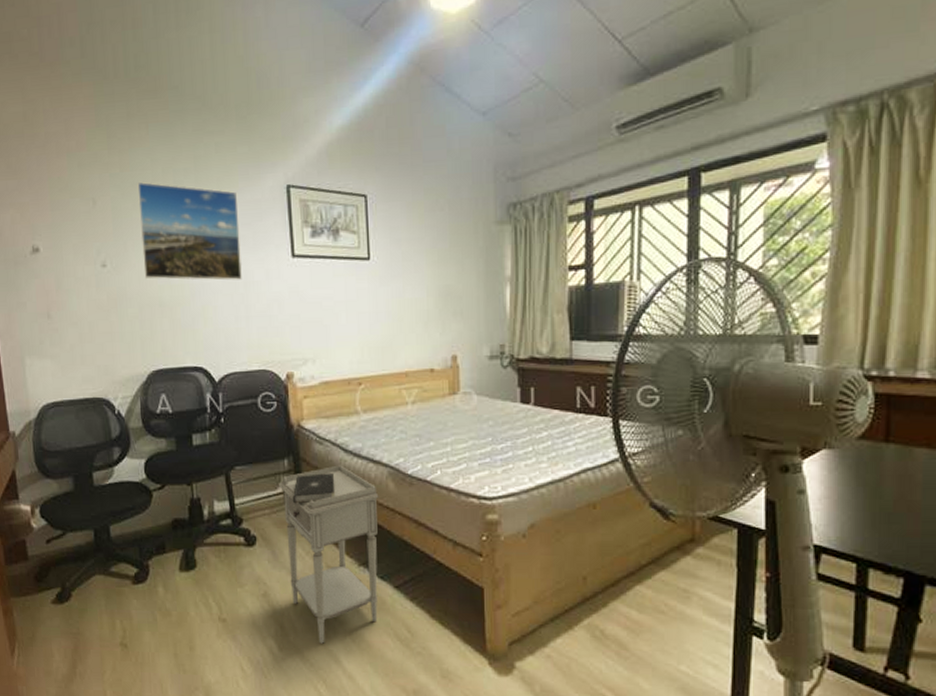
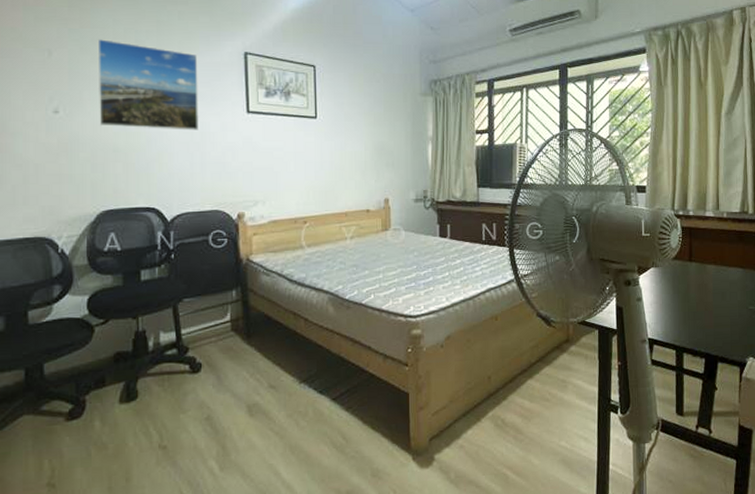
nightstand: present [278,465,379,644] -> none [225,293,320,459]
book: present [292,473,336,504] -> none [238,301,280,331]

